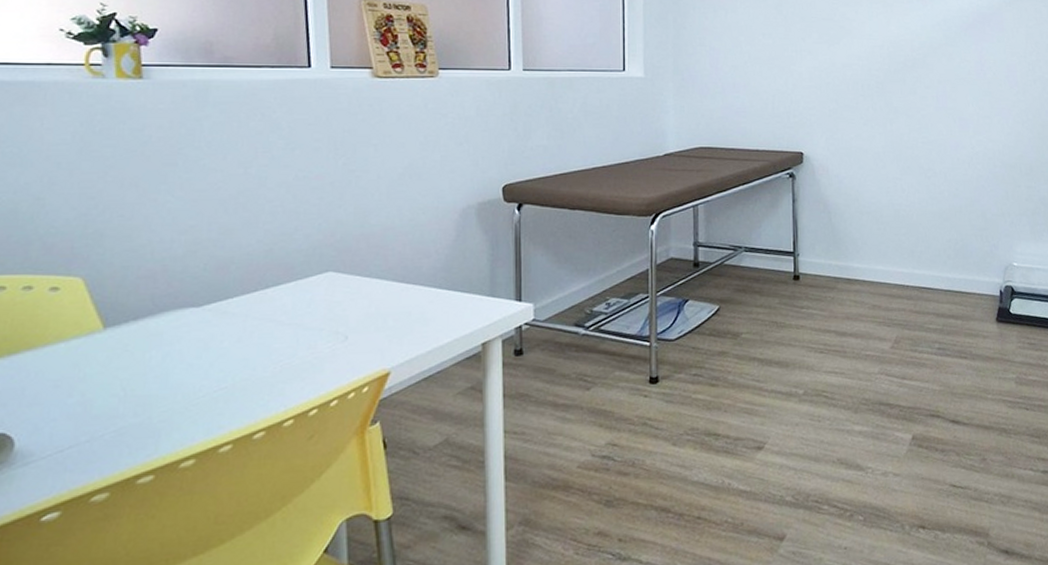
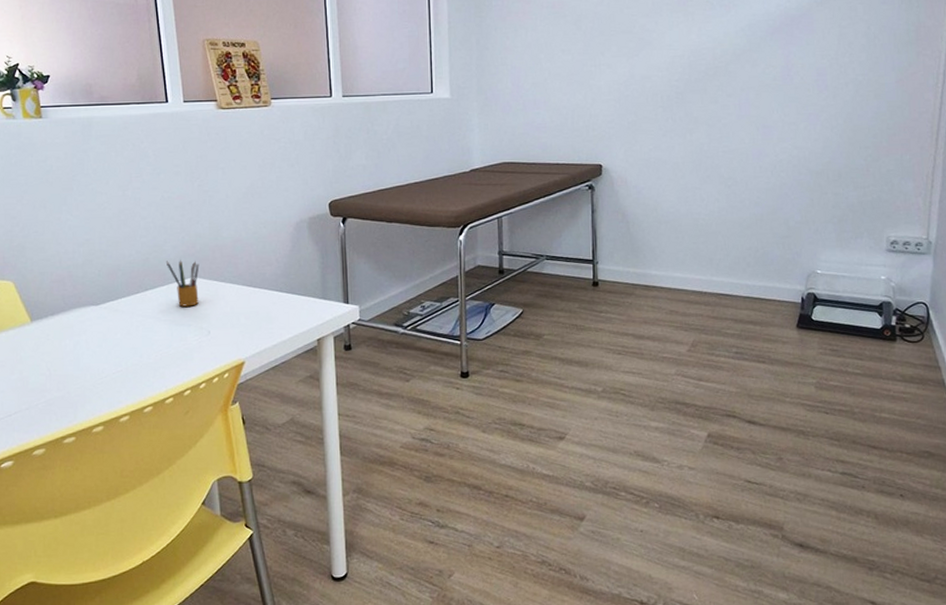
pencil box: none [296,250,339,307] -> present [167,259,200,307]

